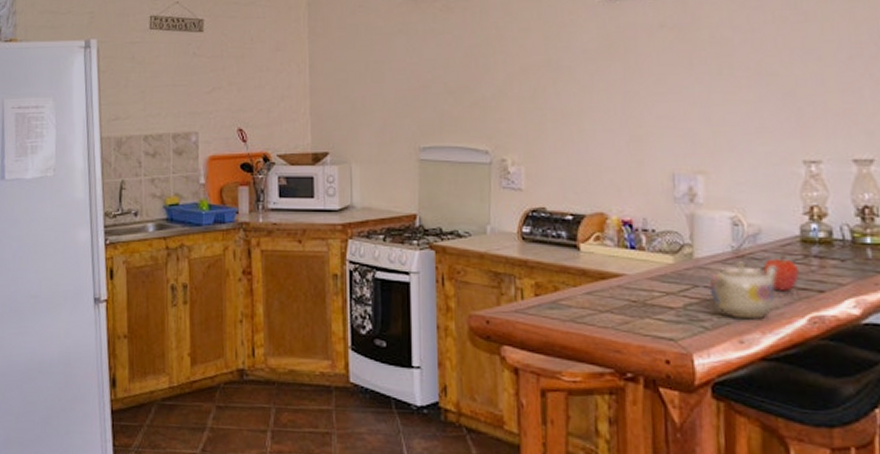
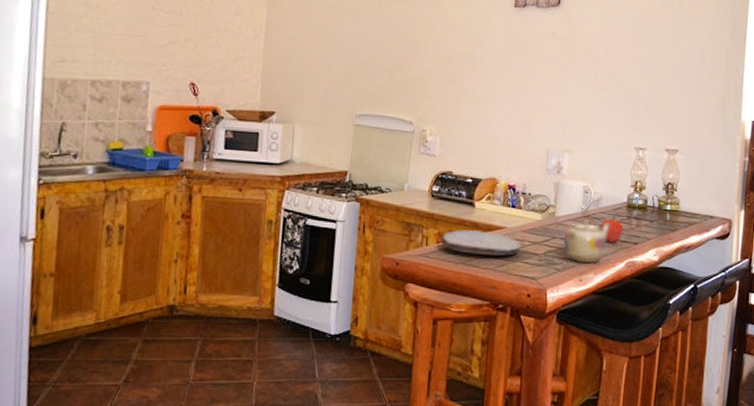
plate: none [539,279,650,312] -> present [440,229,522,257]

